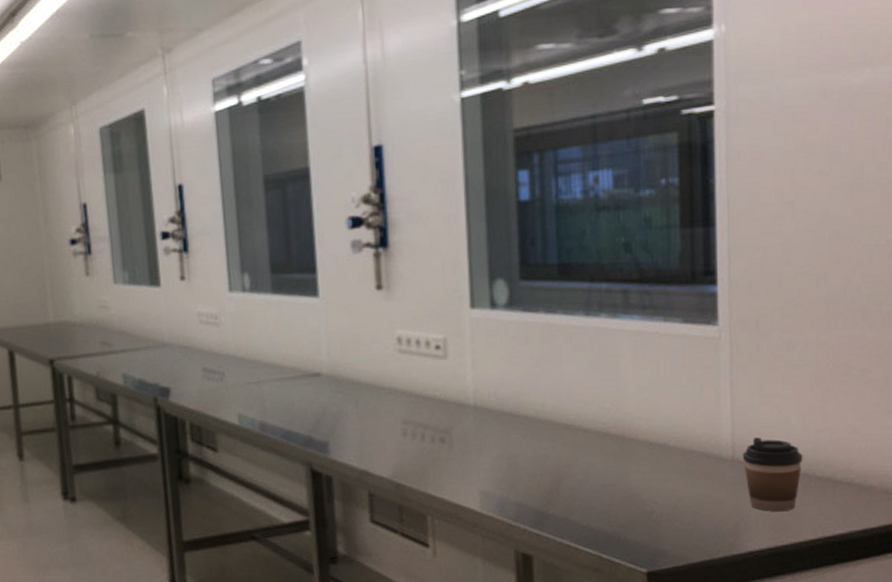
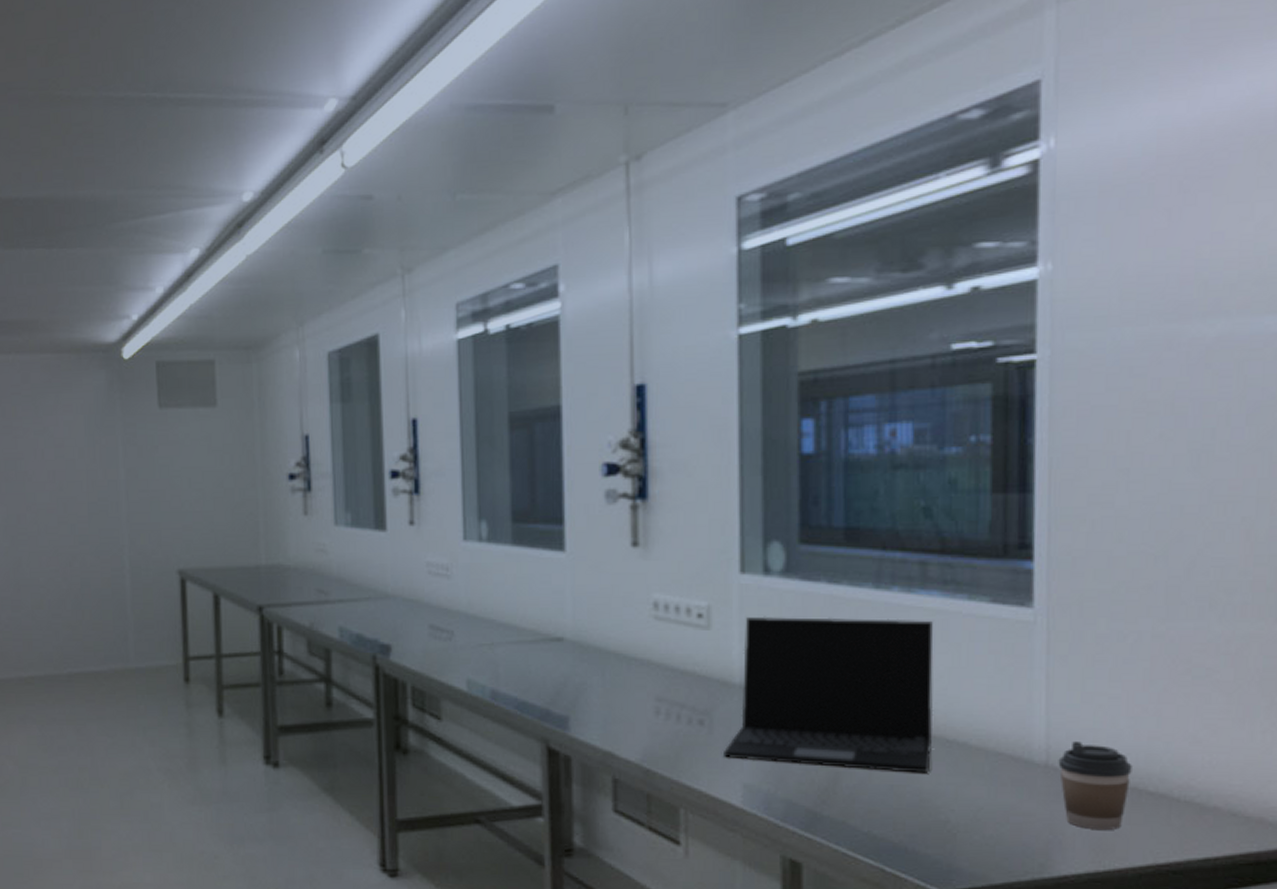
laptop: none [463,340,638,473] -> present [724,616,934,773]

